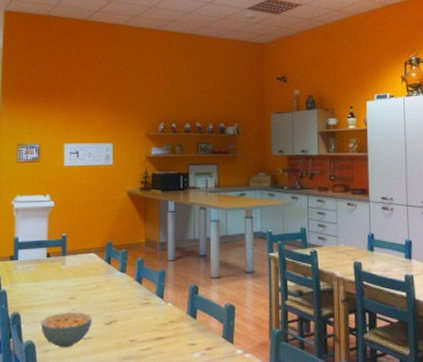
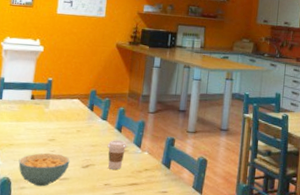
coffee cup: none [129,293,149,324] -> present [107,140,127,170]

